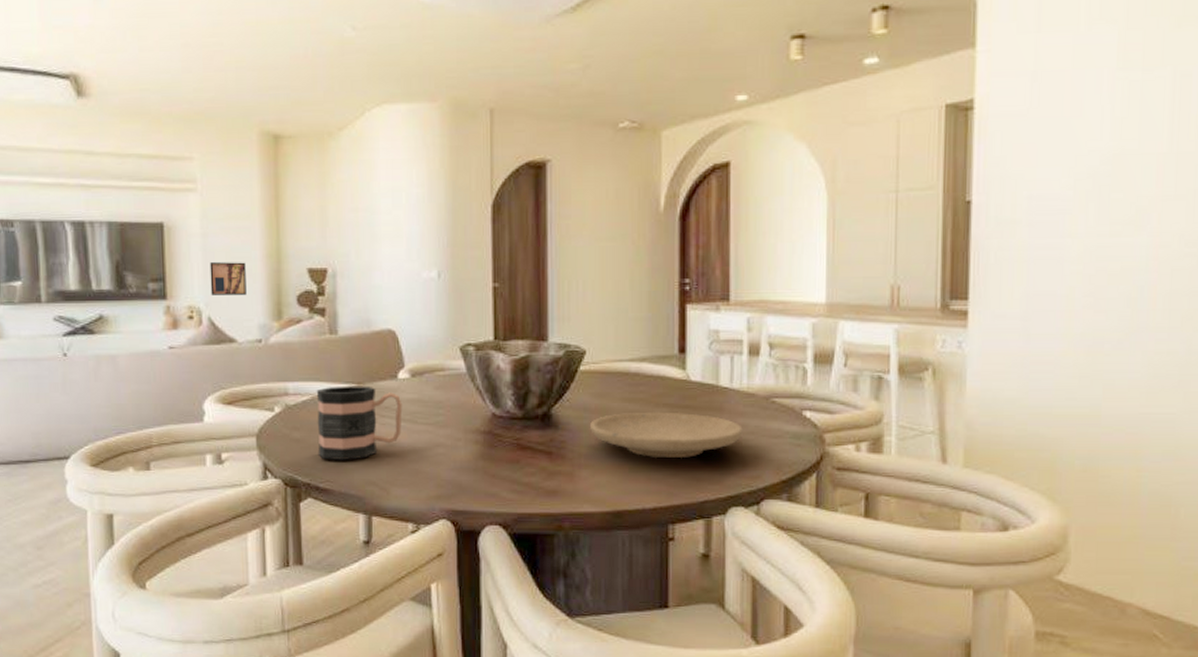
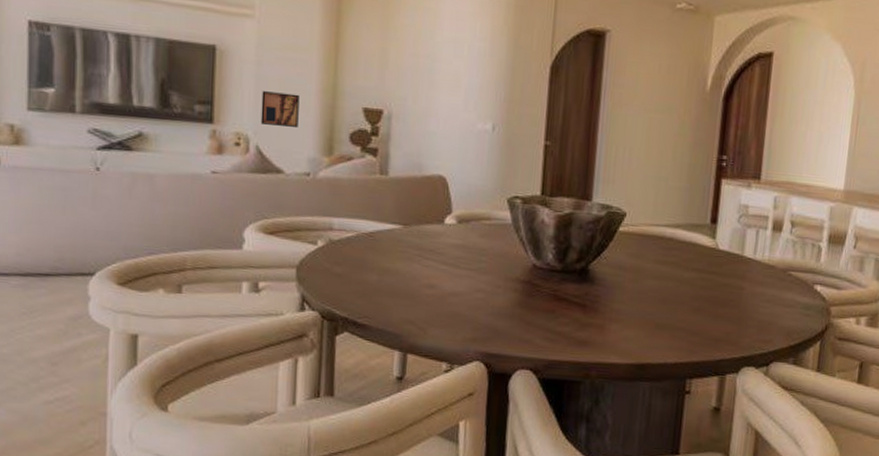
mug: present [316,386,403,460] -> none [358,225,447,298]
plate: present [590,412,743,459] -> none [624,274,761,320]

